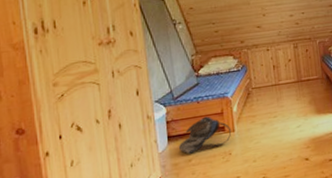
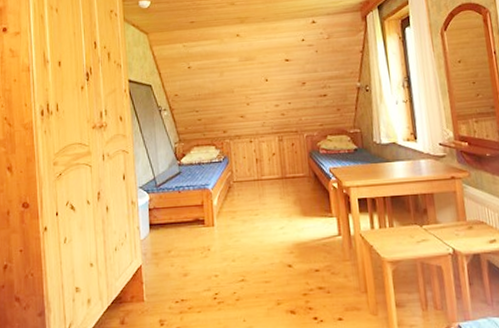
backpack: present [178,116,232,154] -> none [159,207,211,245]

